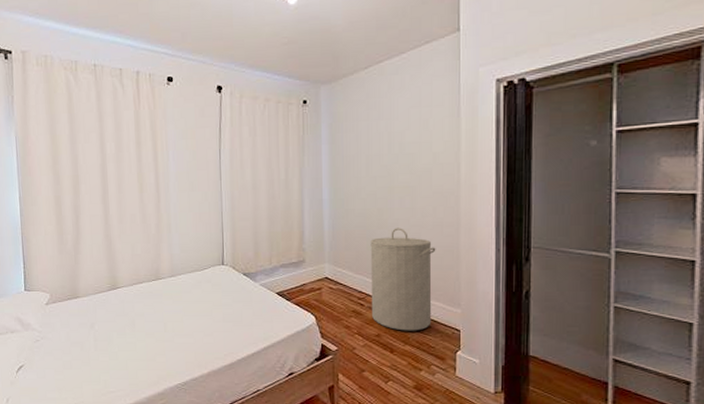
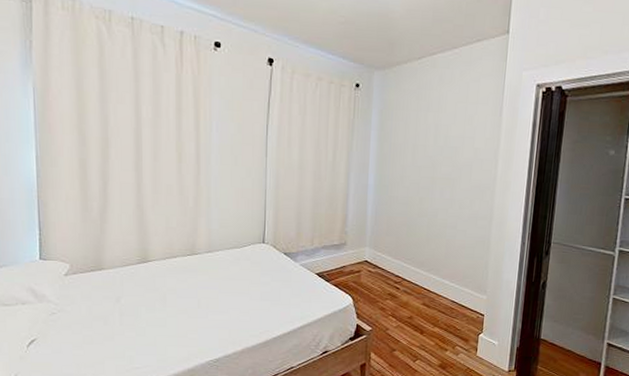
laundry hamper: present [370,228,436,331] -> none [406,217,470,315]

